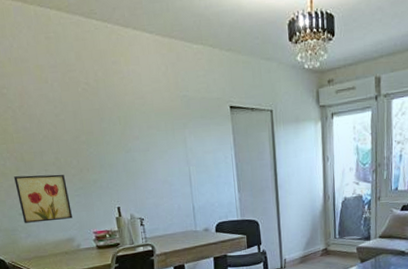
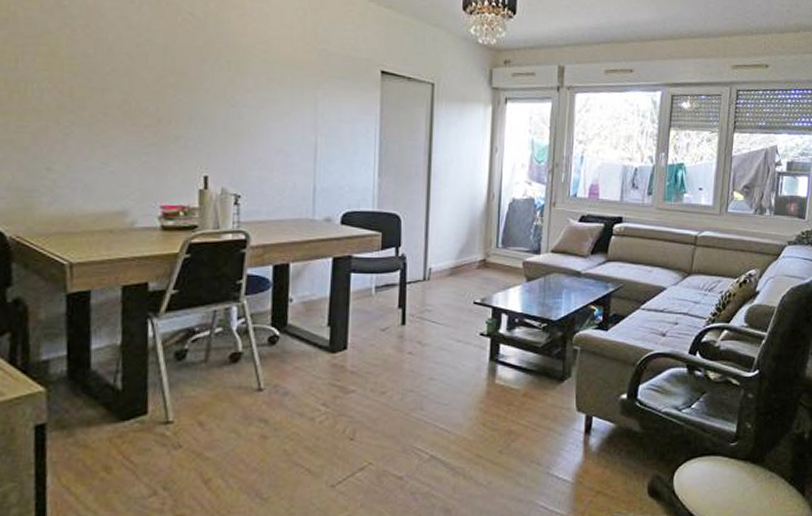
wall art: present [14,174,72,223] -> none [50,116,133,185]

